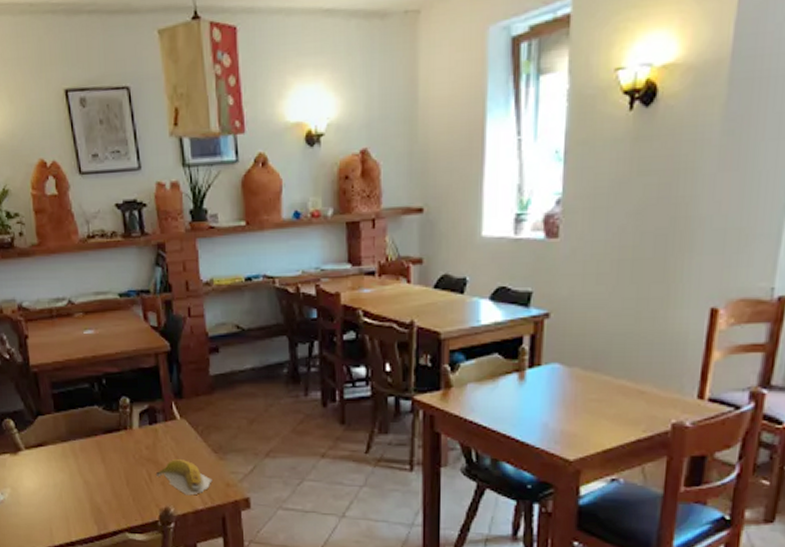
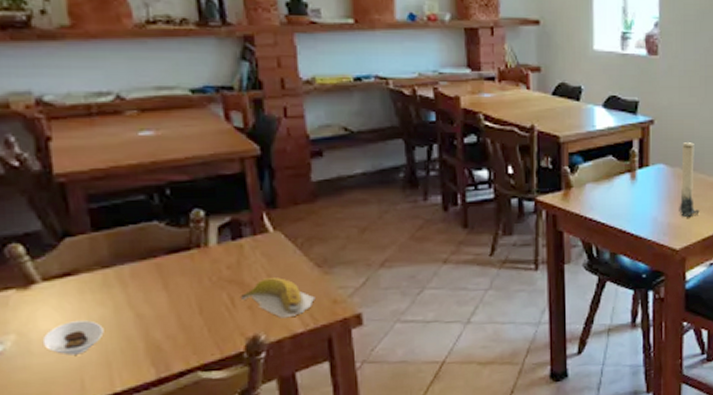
saucer: none [26,482,64,509] -> present [42,320,104,355]
candle: none [575,338,602,424] -> present [679,142,700,217]

